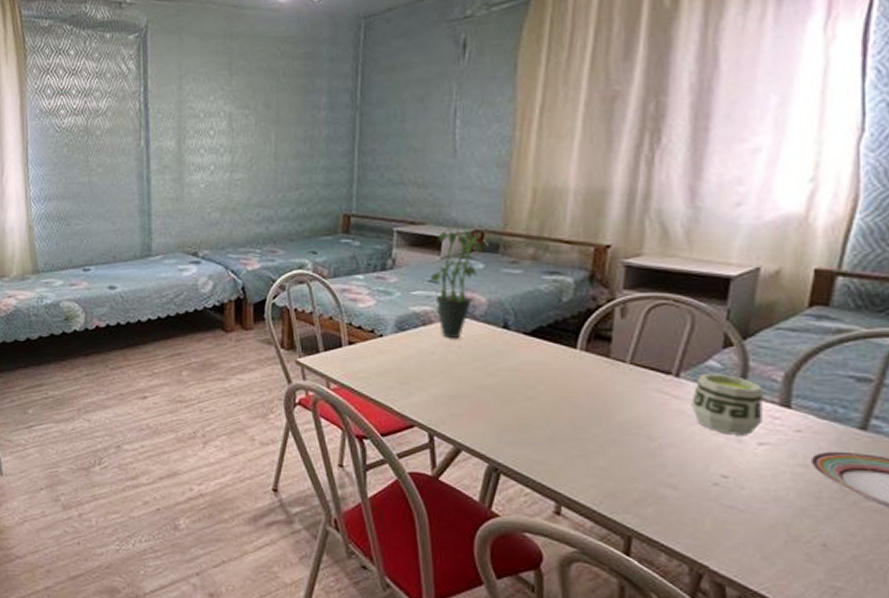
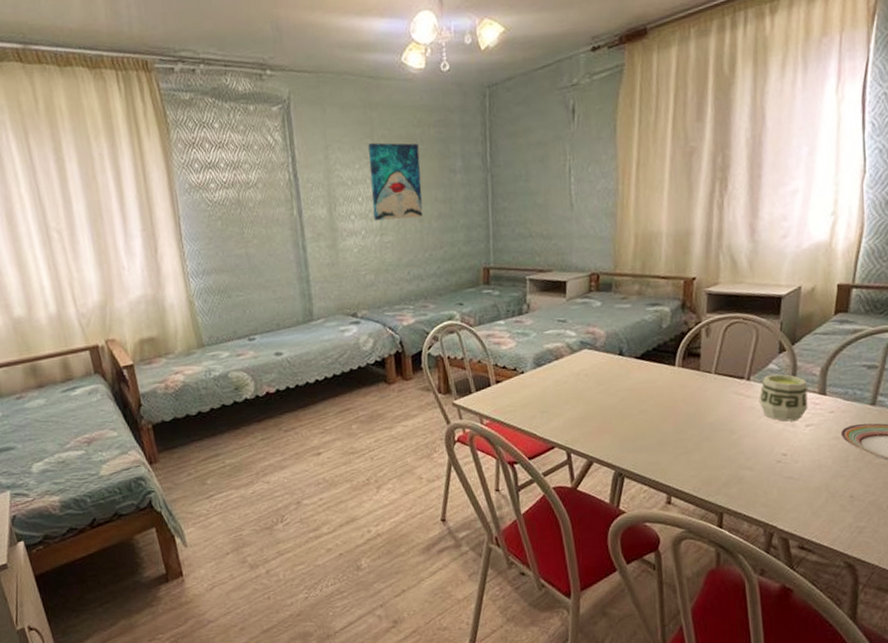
wall art: none [224,74,281,157] -> present [368,142,423,221]
potted plant: present [429,226,488,338] -> none [558,270,603,368]

